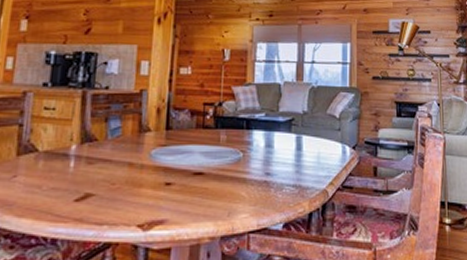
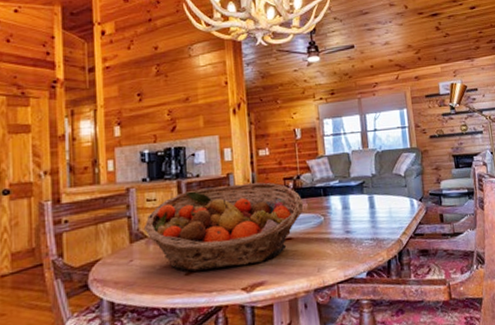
fruit basket: none [35,103,222,199] -> present [143,182,304,272]

